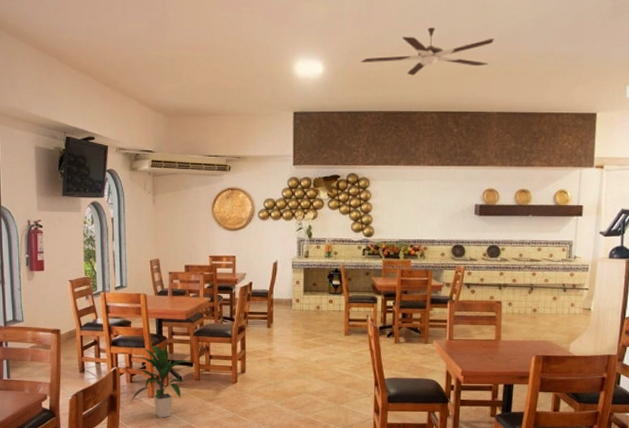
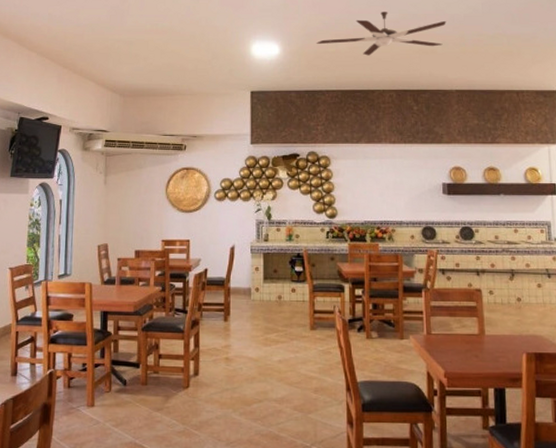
indoor plant: present [130,345,191,418] -> none [66,342,138,432]

